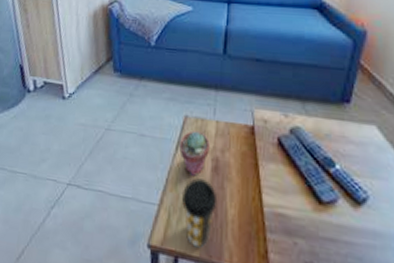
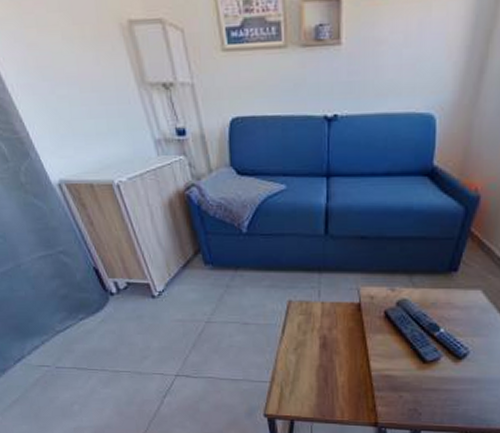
potted succulent: present [178,130,210,176] -> none [284,314,316,354]
coffee cup: present [181,177,218,248] -> none [292,354,327,411]

